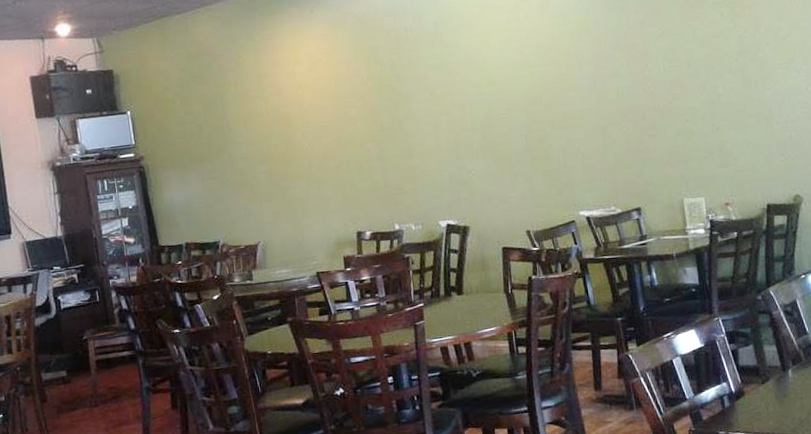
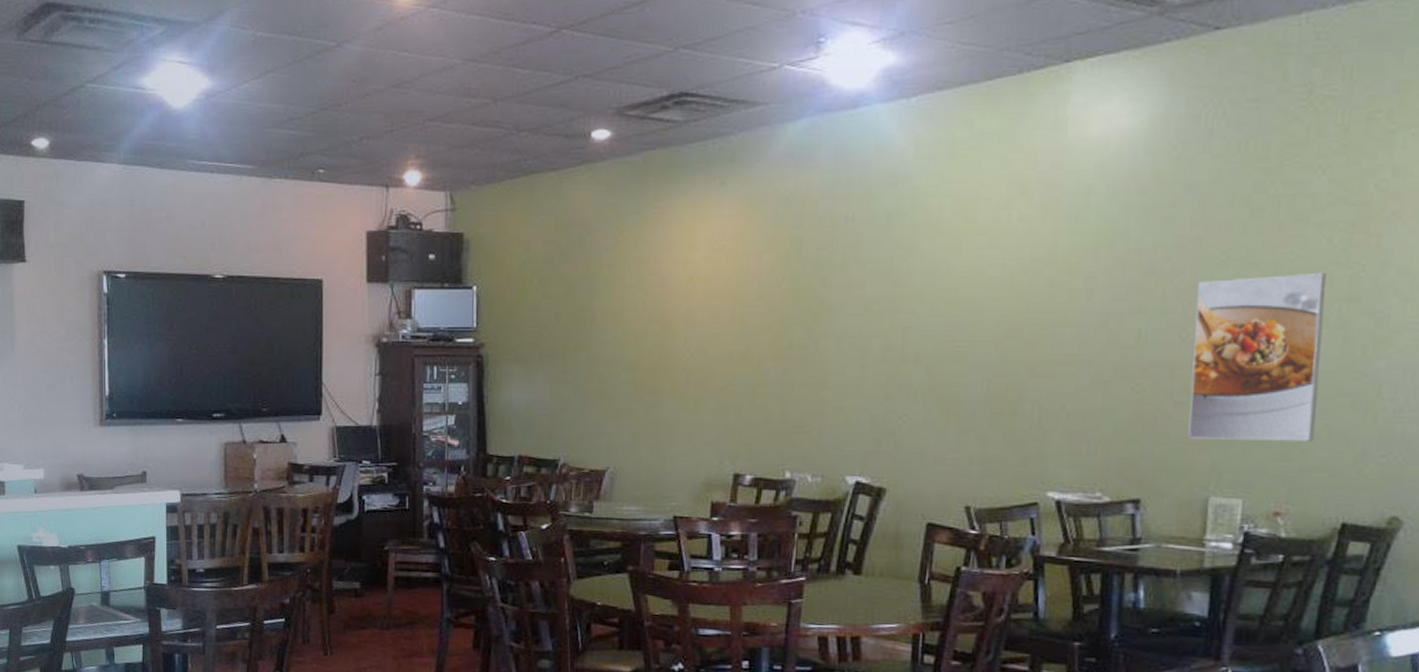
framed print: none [648,35,740,160] -> present [1188,272,1326,442]

